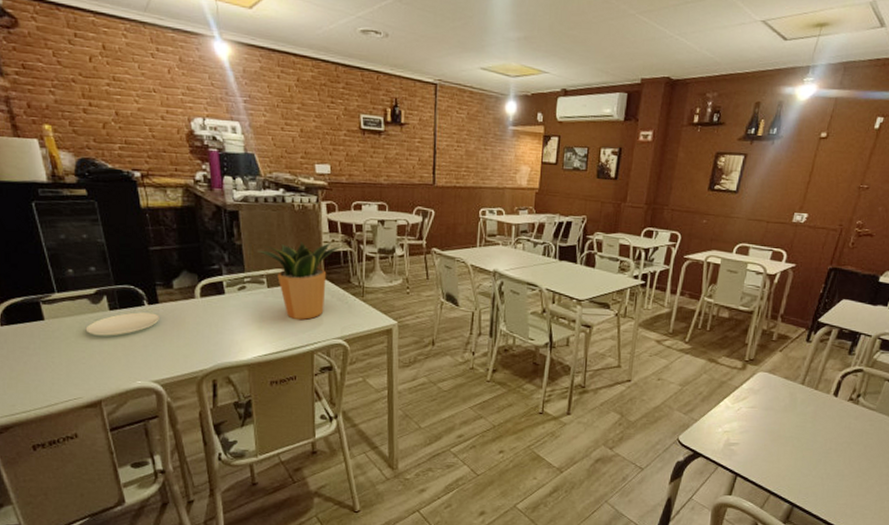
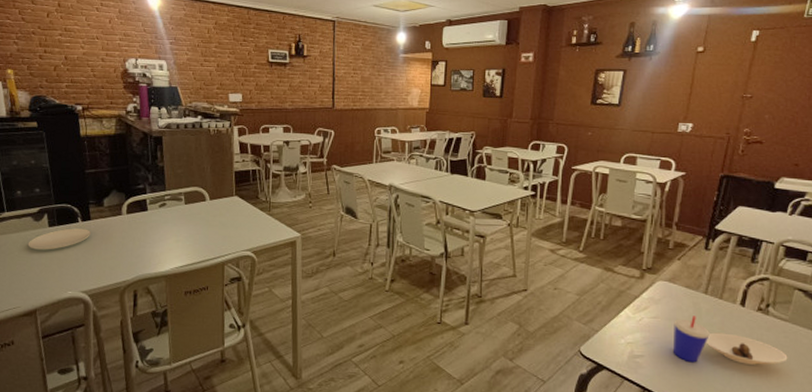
potted plant: present [256,240,343,320] -> none [176,161,252,233]
beverage cup: none [766,405,802,450] -> present [672,315,710,363]
saucer: none [798,421,871,451] -> present [706,332,788,365]

